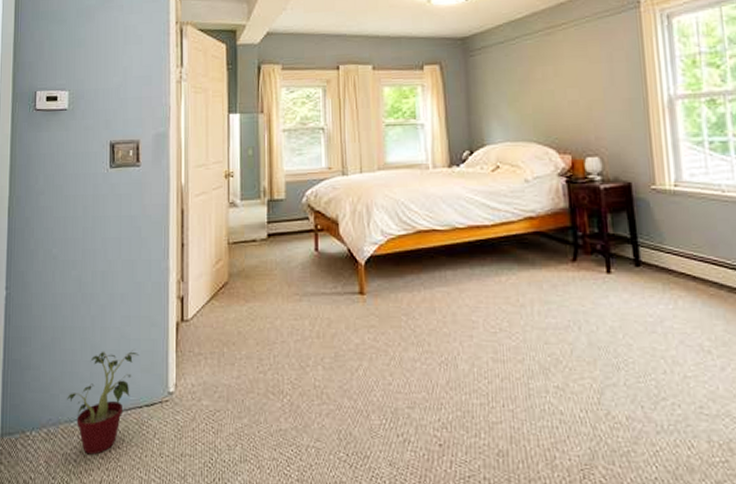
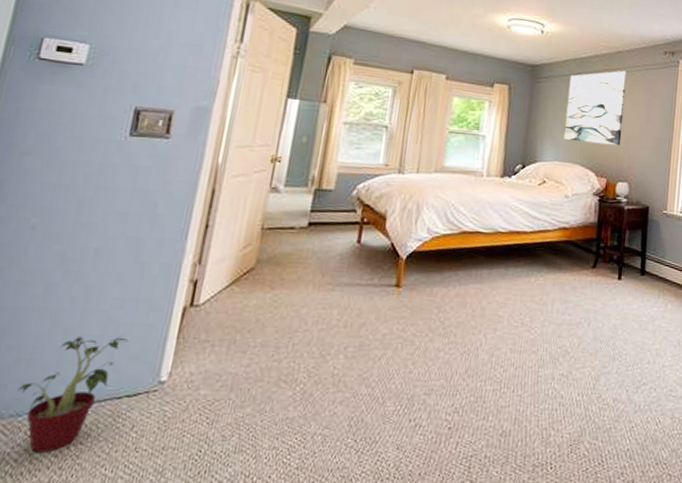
wall art: none [507,24,582,116] -> present [563,70,628,146]

